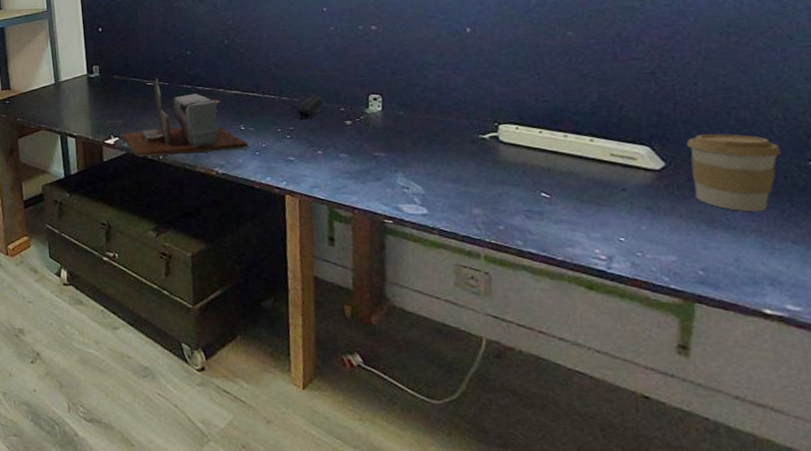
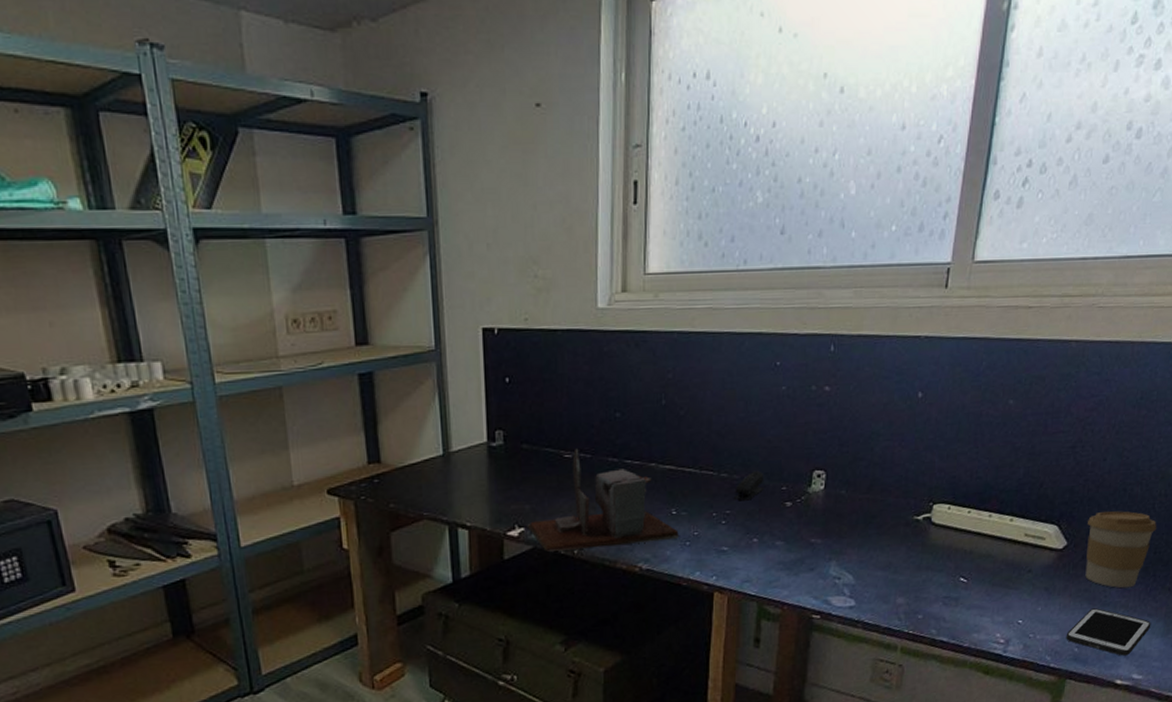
cell phone: none [684,231,800,284] -> present [1066,608,1151,656]

